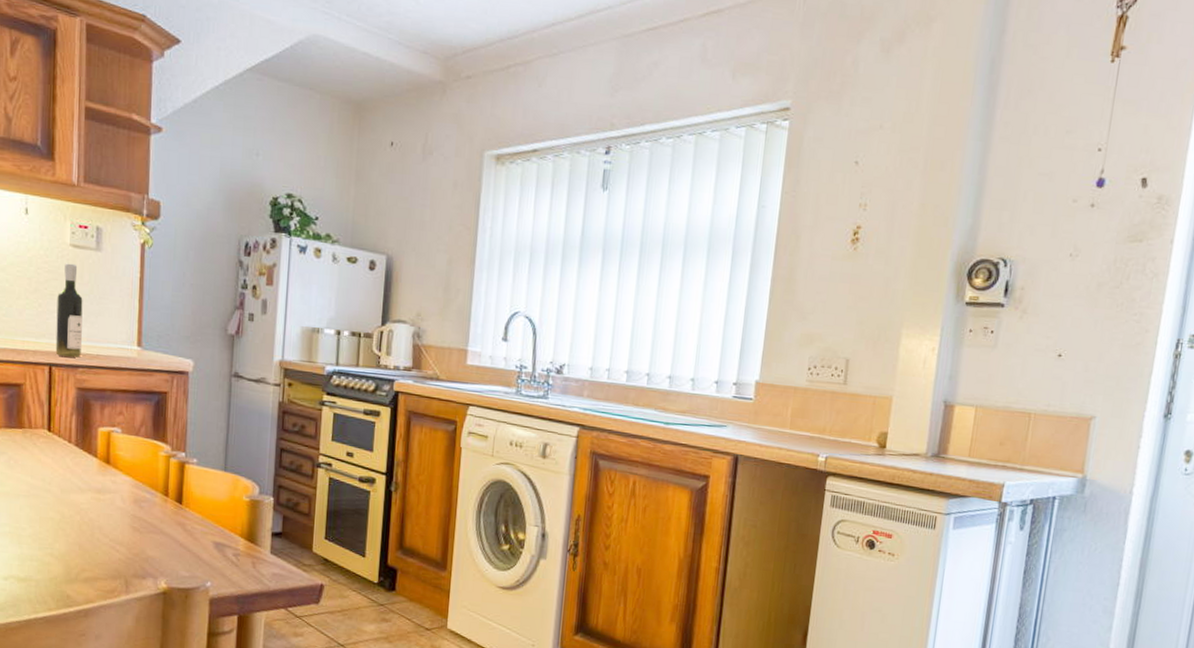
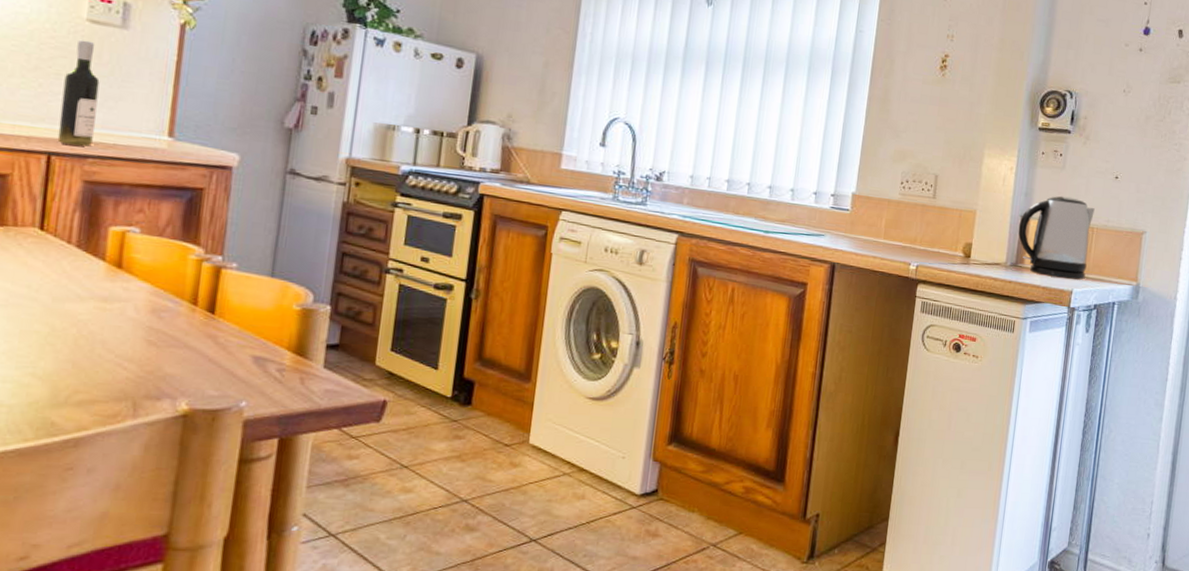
kettle: none [940,378,1032,472] -> present [1018,195,1095,280]

